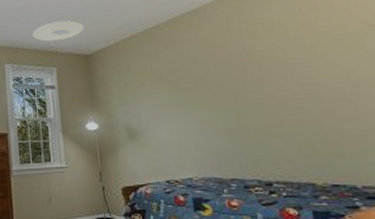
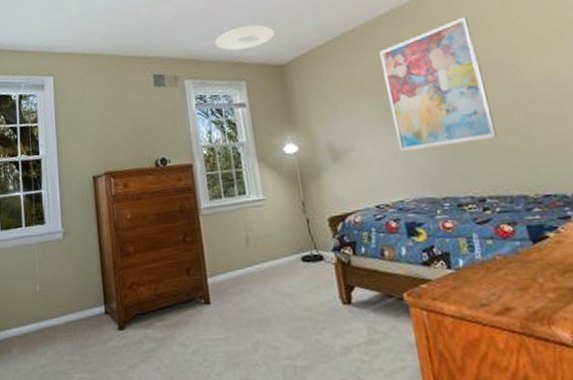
wall art: none [178,17,289,135] -> present [379,16,499,151]

